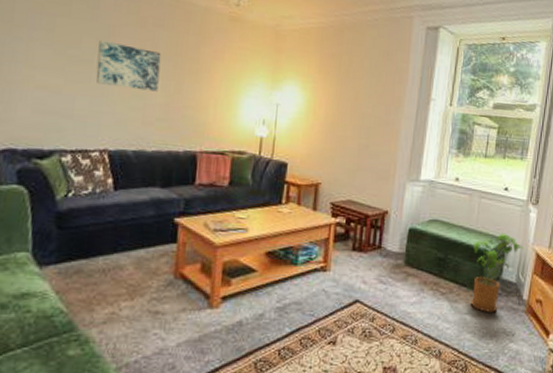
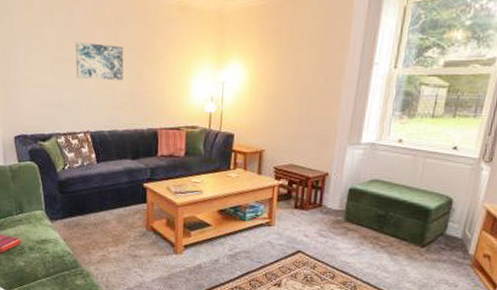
house plant: present [471,234,523,312] -> none [411,192,472,265]

